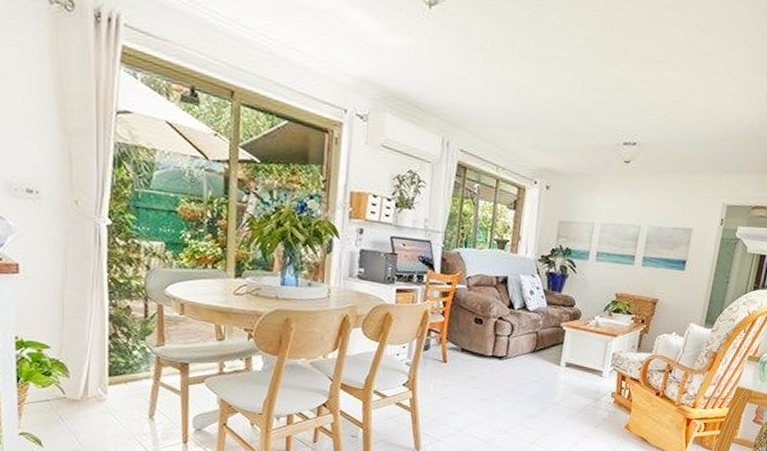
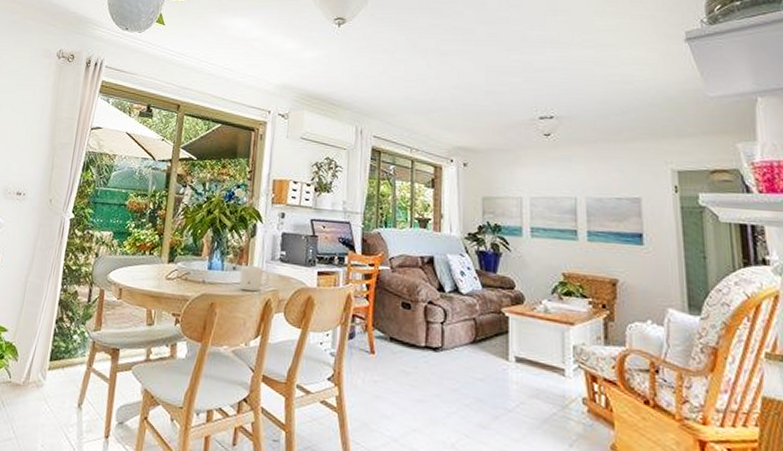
mug: none [315,281,348,308] -> present [239,265,270,292]

